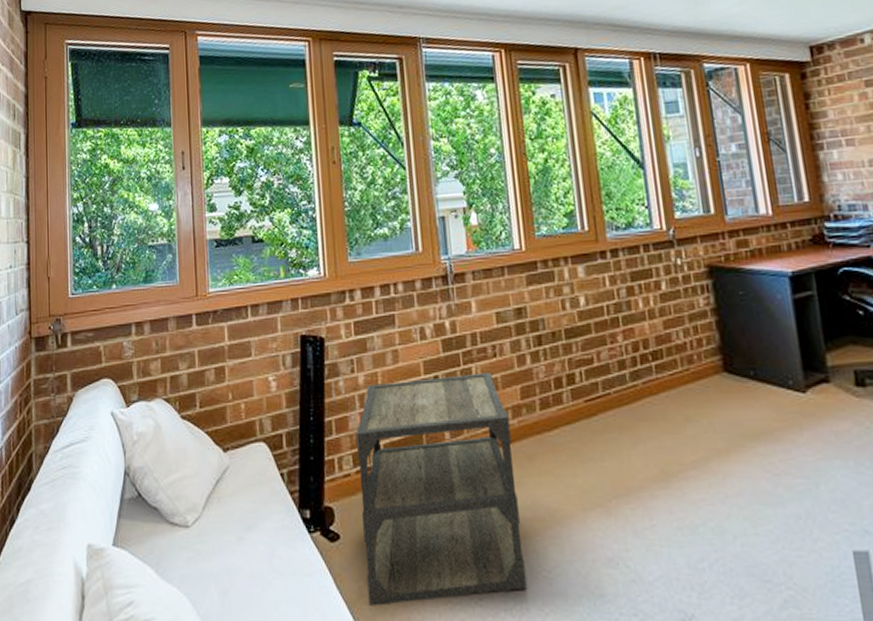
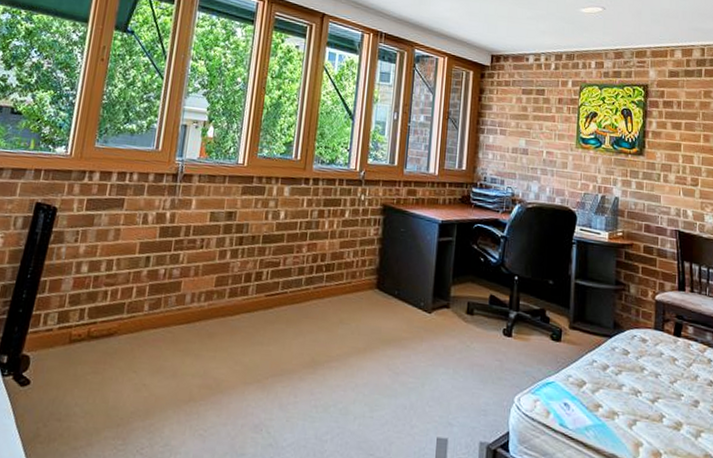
side table: present [355,372,528,606] -> none [42,254,202,447]

